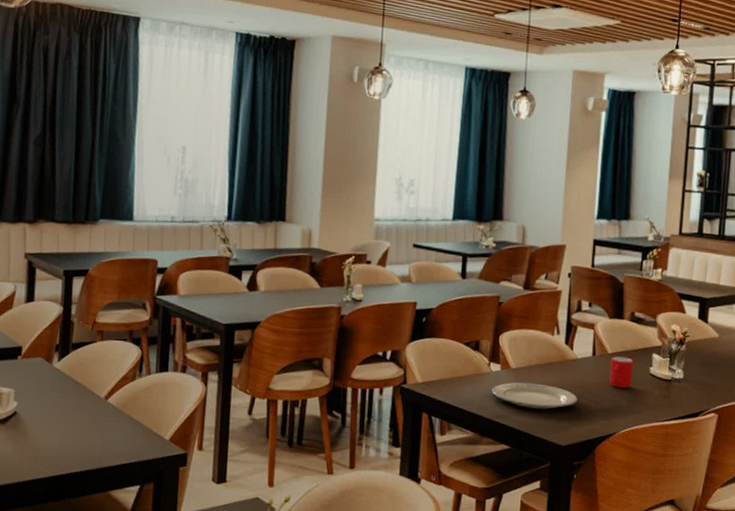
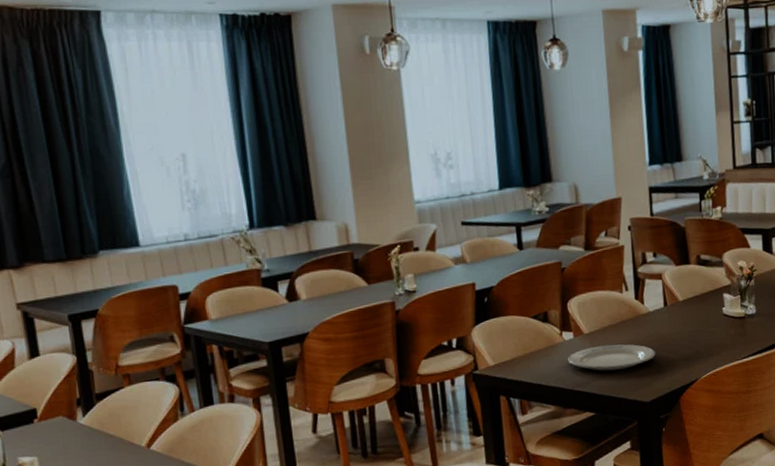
cup: present [609,356,634,389] -> none [683,302,708,334]

